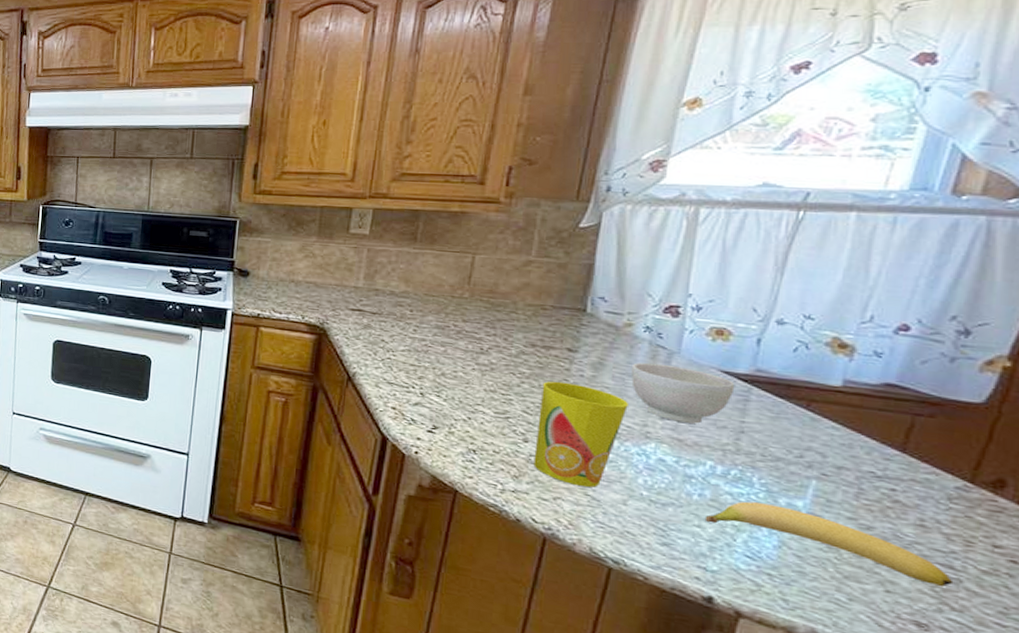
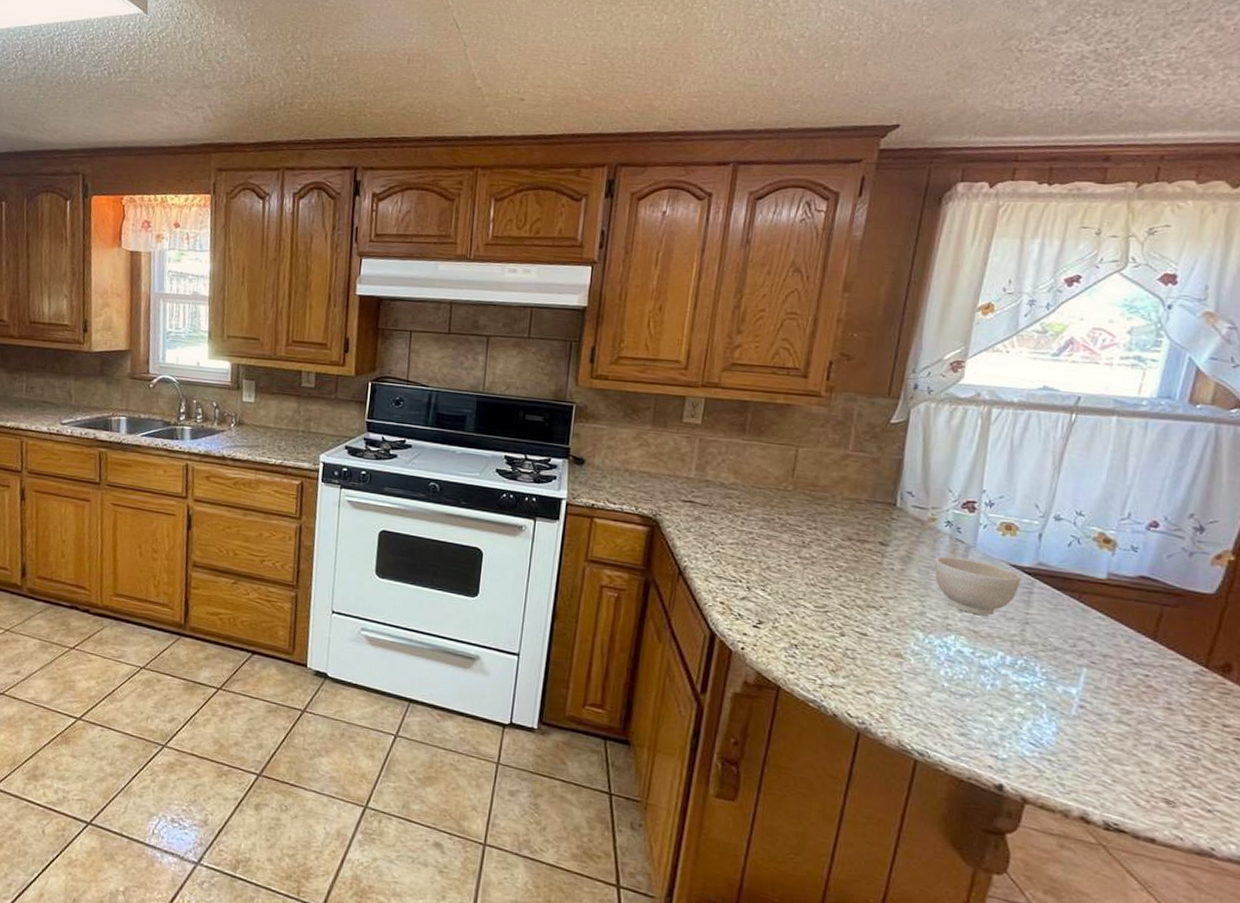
cup: present [533,381,628,488] -> none [849,574,932,681]
banana: present [704,501,954,588] -> none [996,690,1194,766]

